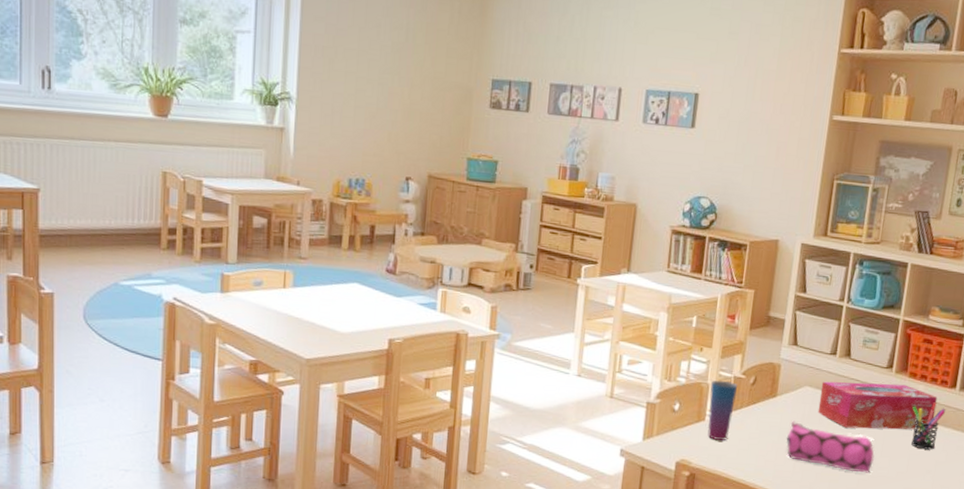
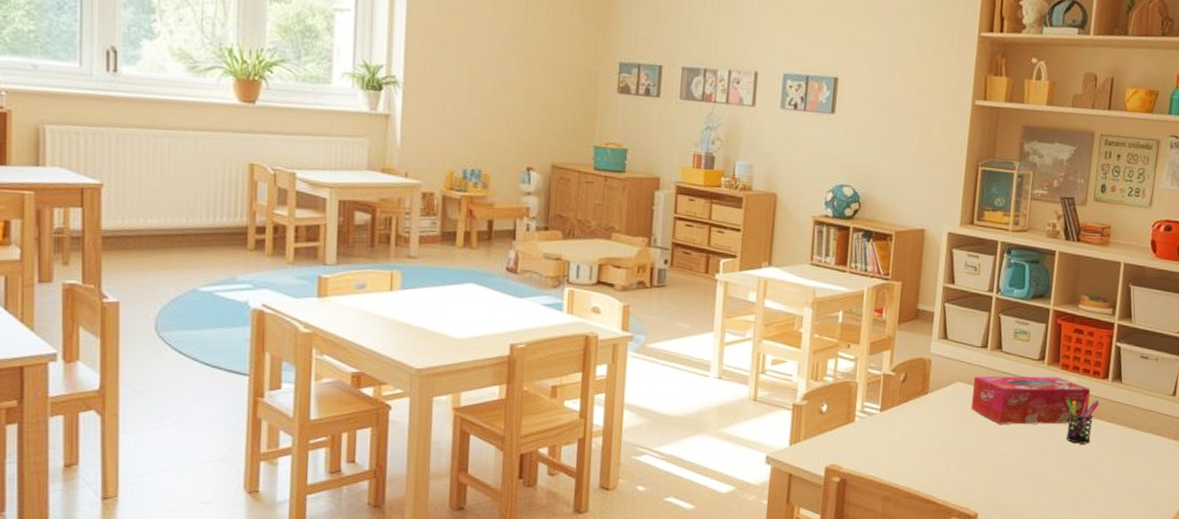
cup: present [707,380,738,441] -> none [857,378,888,443]
pencil case: present [786,421,875,473] -> none [939,418,1030,471]

